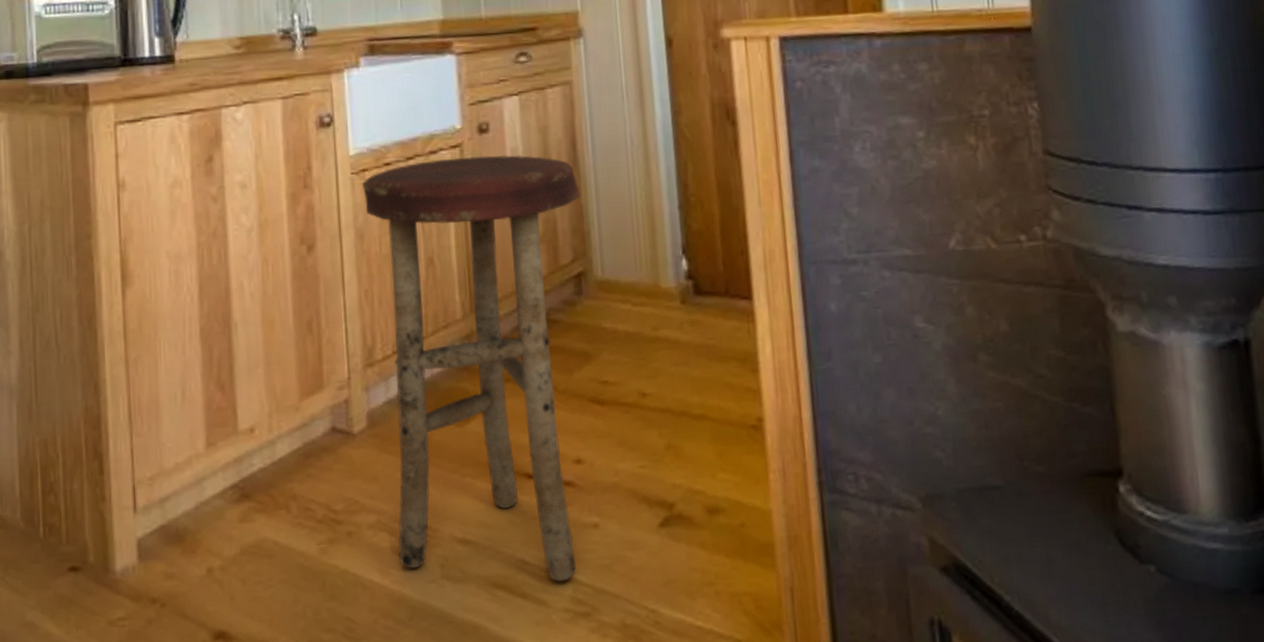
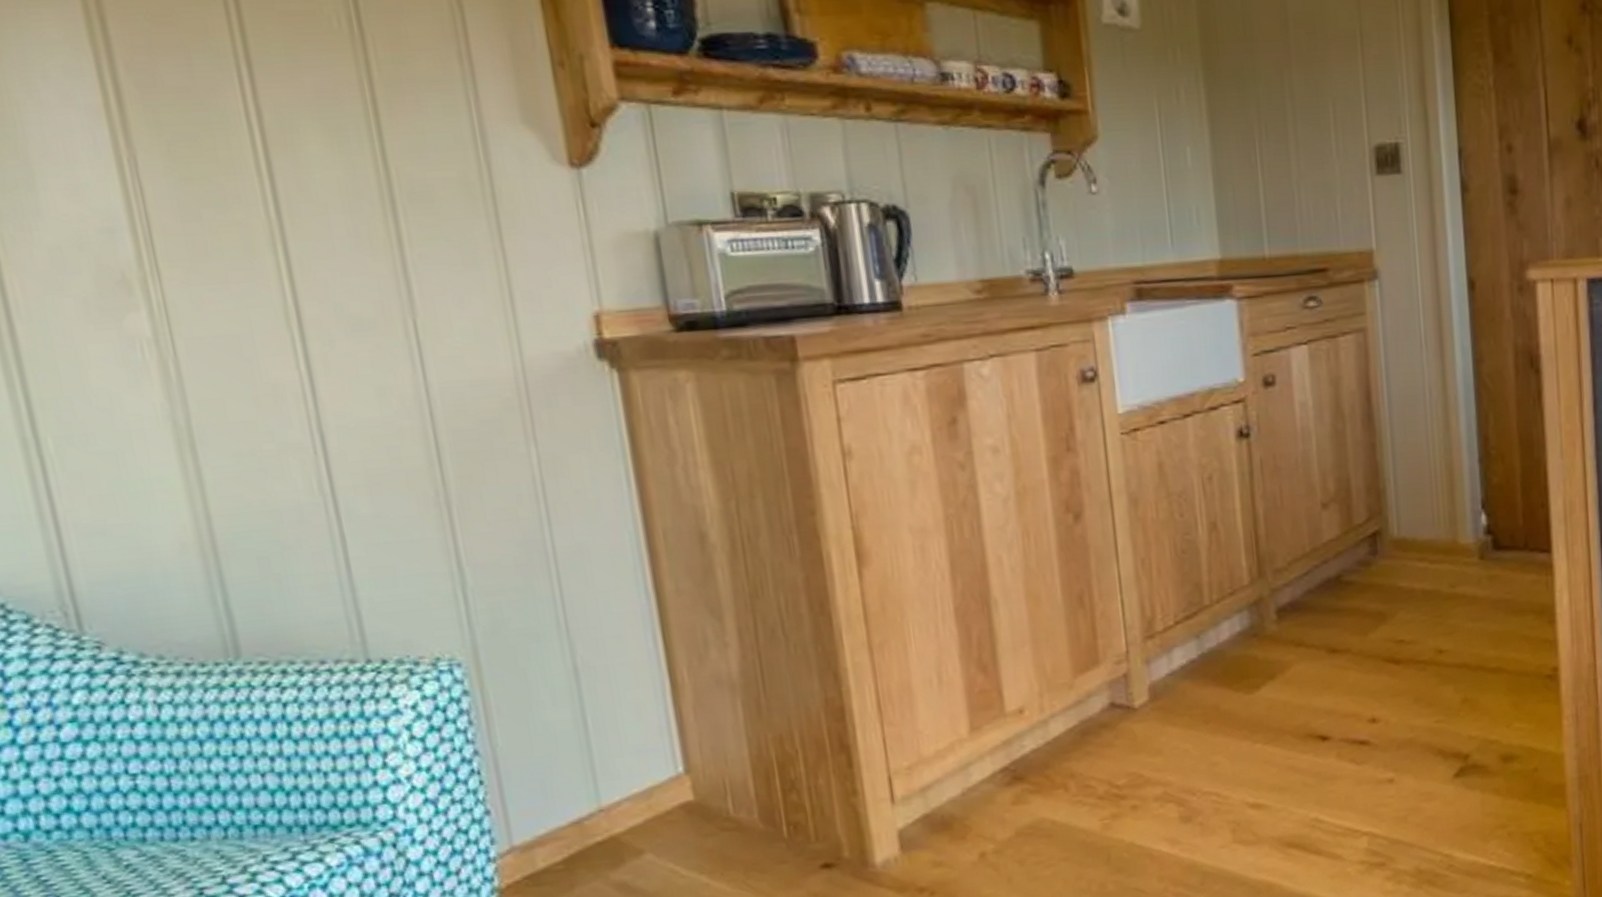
stool: present [361,154,581,582] -> none [1133,409,1376,837]

